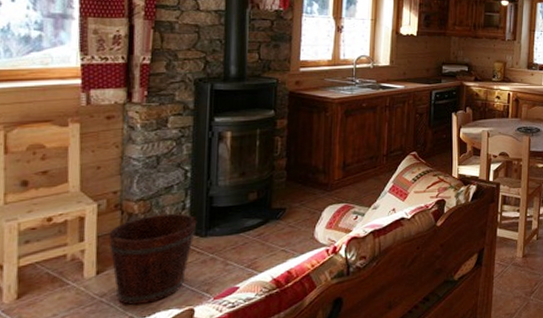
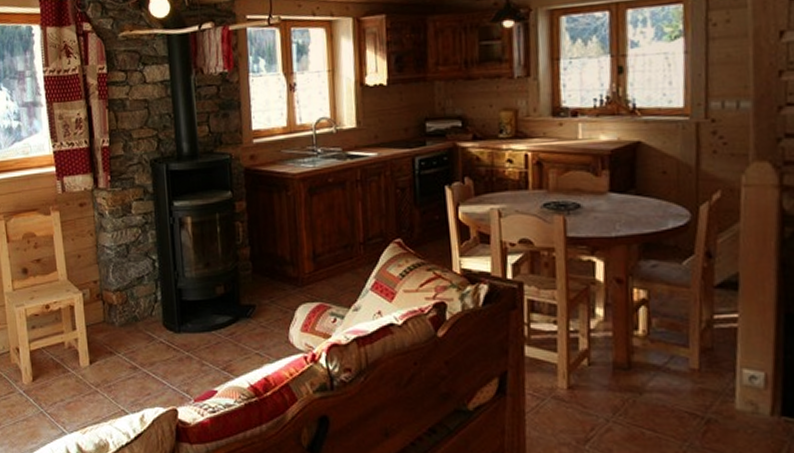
bucket: present [108,213,198,306] -> none [95,305,170,399]

